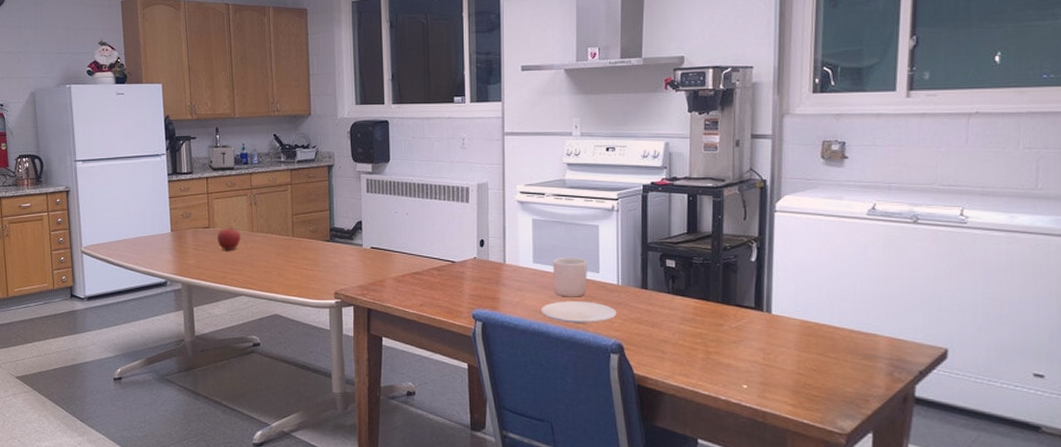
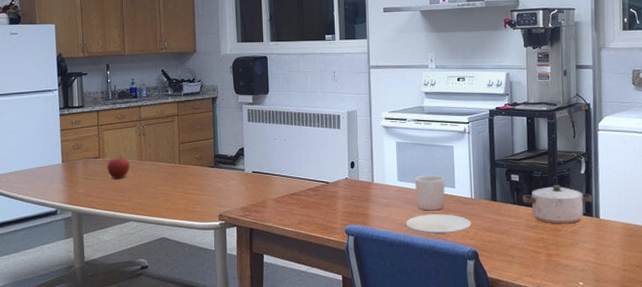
toaster: present [207,145,235,171] -> none [98,80,124,104]
cooking pot: none [679,273,764,319] -> present [523,185,593,224]

